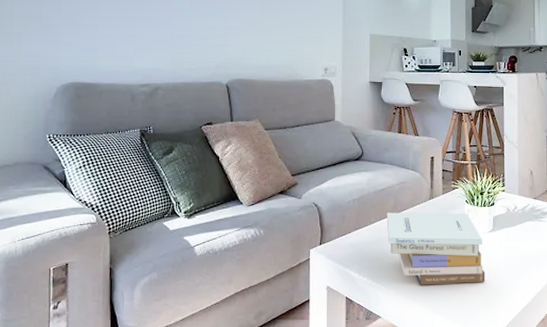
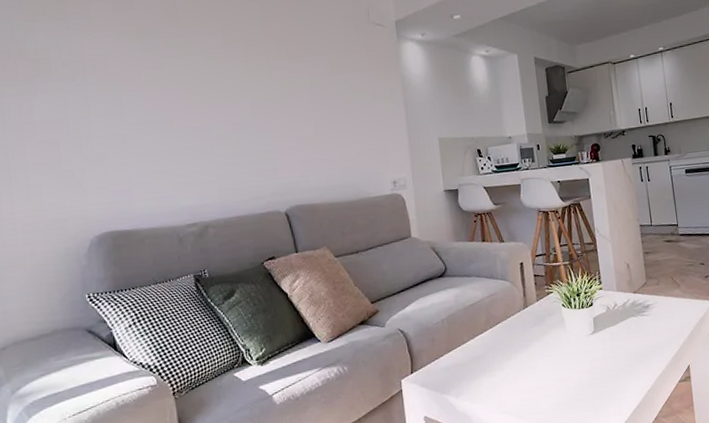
books: present [386,212,486,286] -> none [479,318,593,401]

